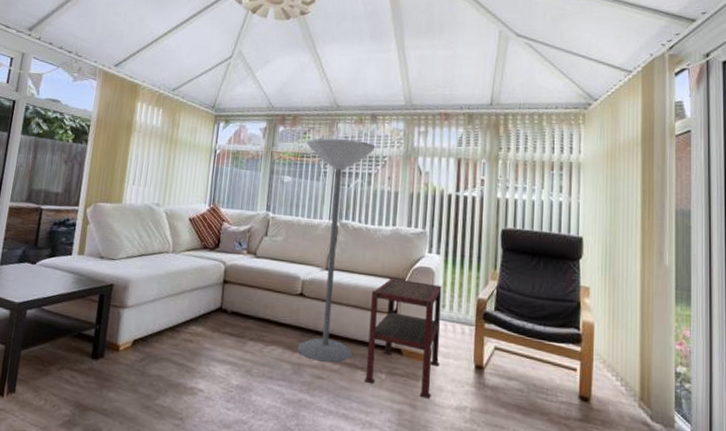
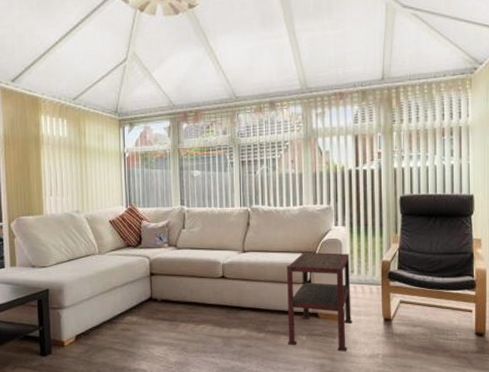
floor lamp: present [297,138,376,363] -> none [210,128,277,332]

